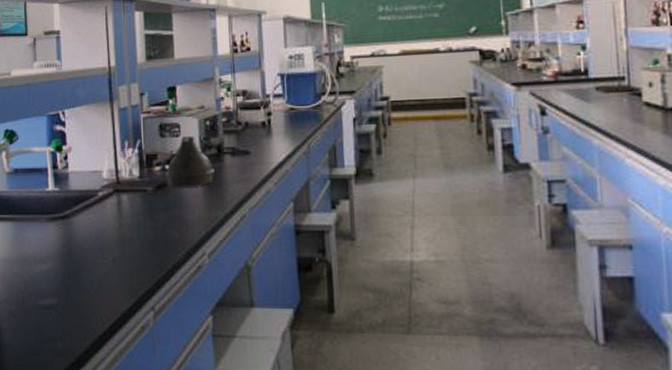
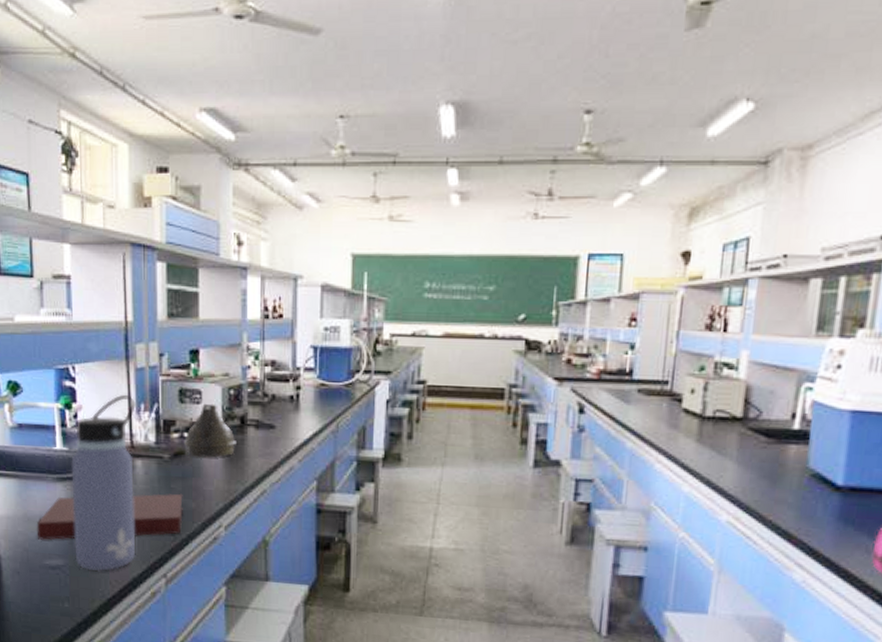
notebook: none [31,224,168,280] -> present [36,493,183,541]
water bottle: none [62,133,125,309] -> present [71,394,136,572]

